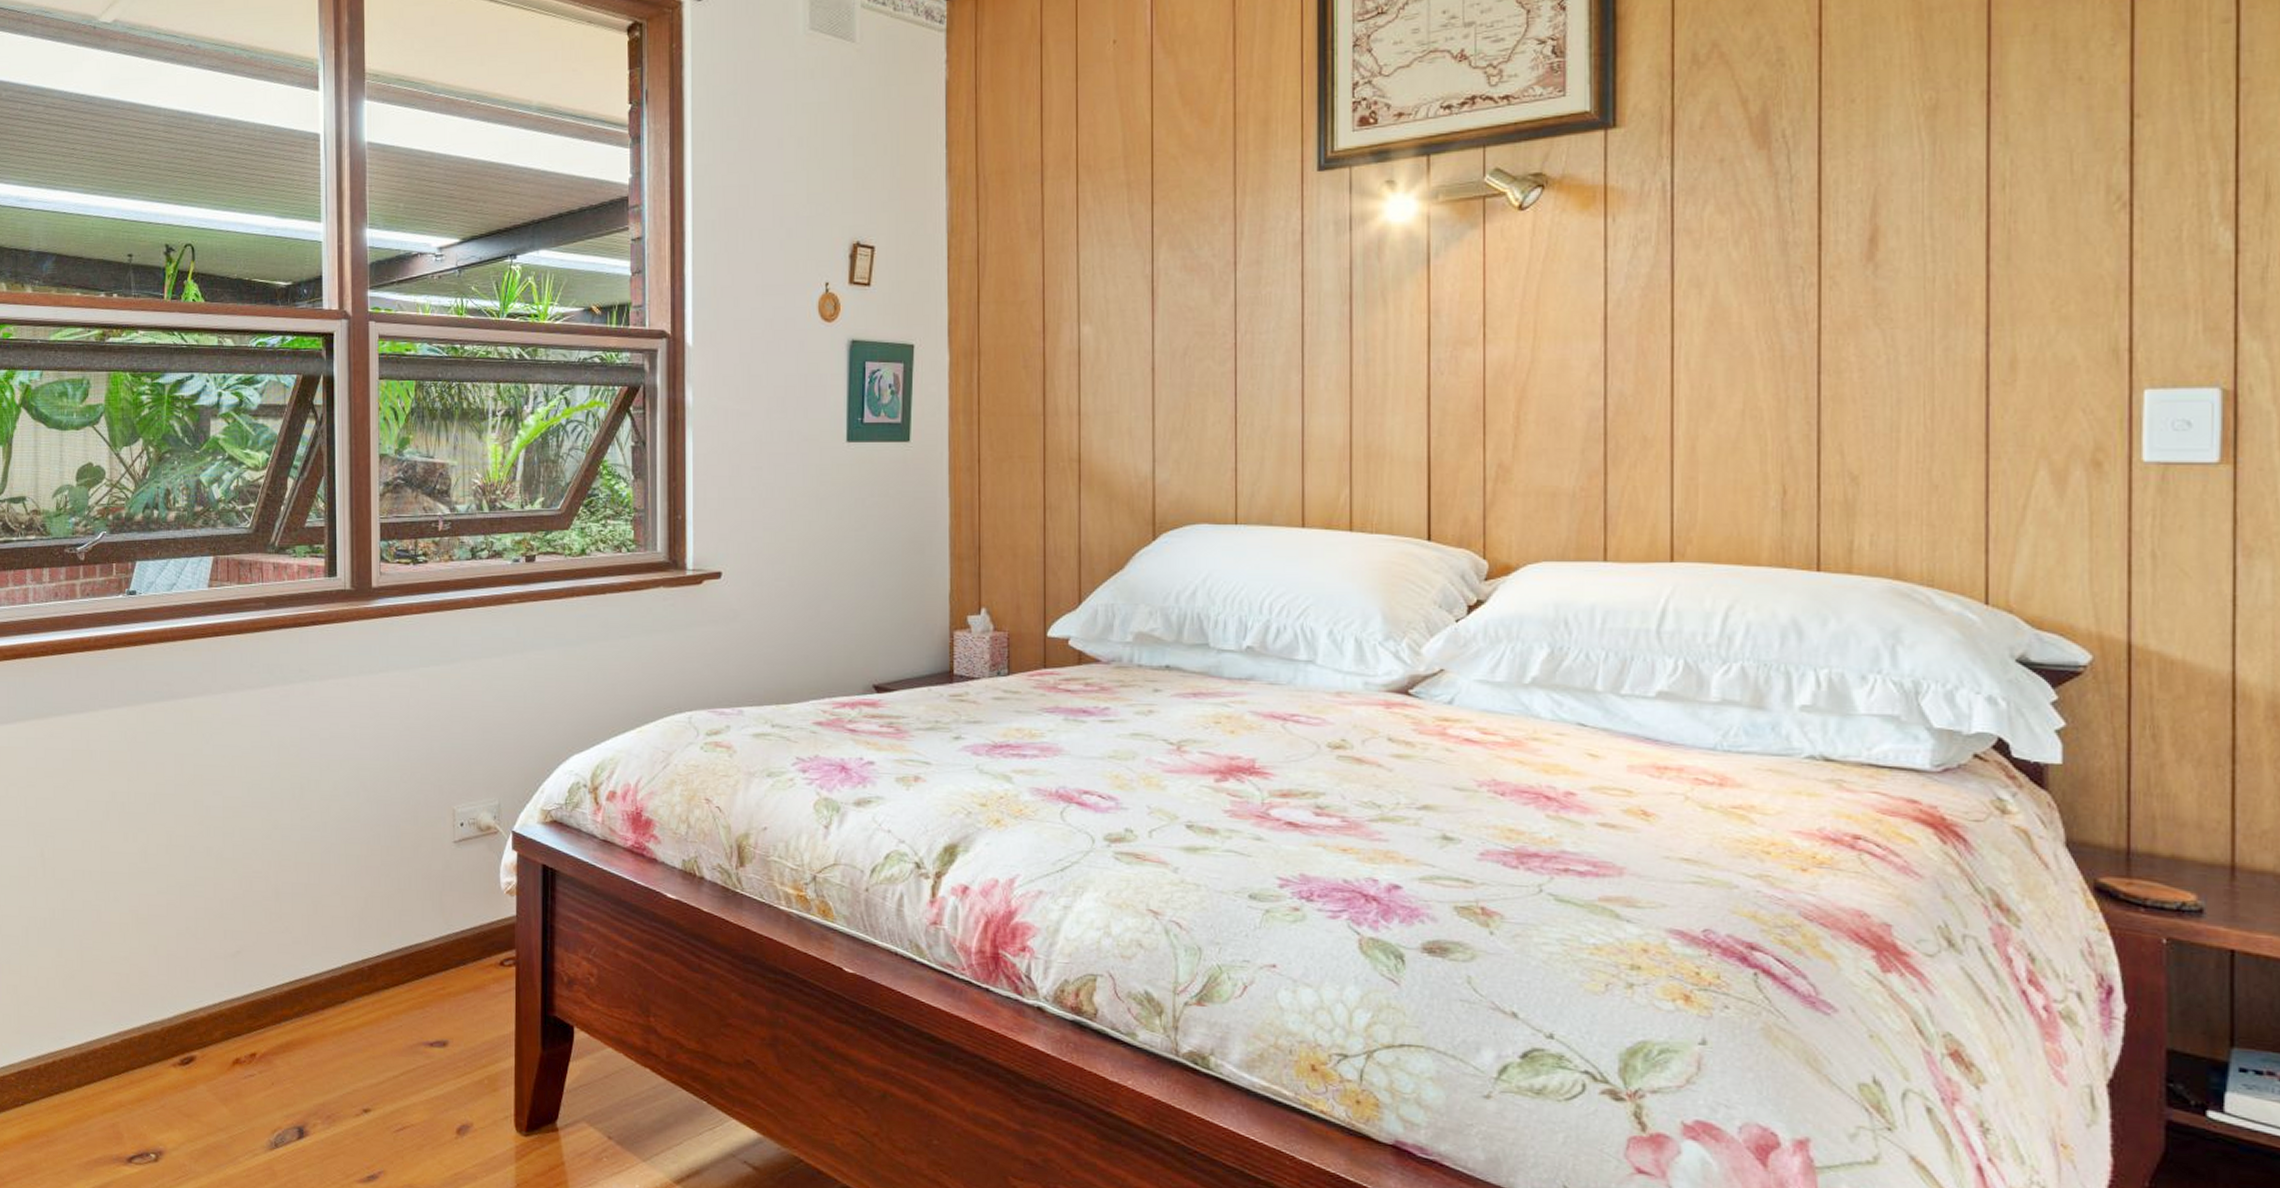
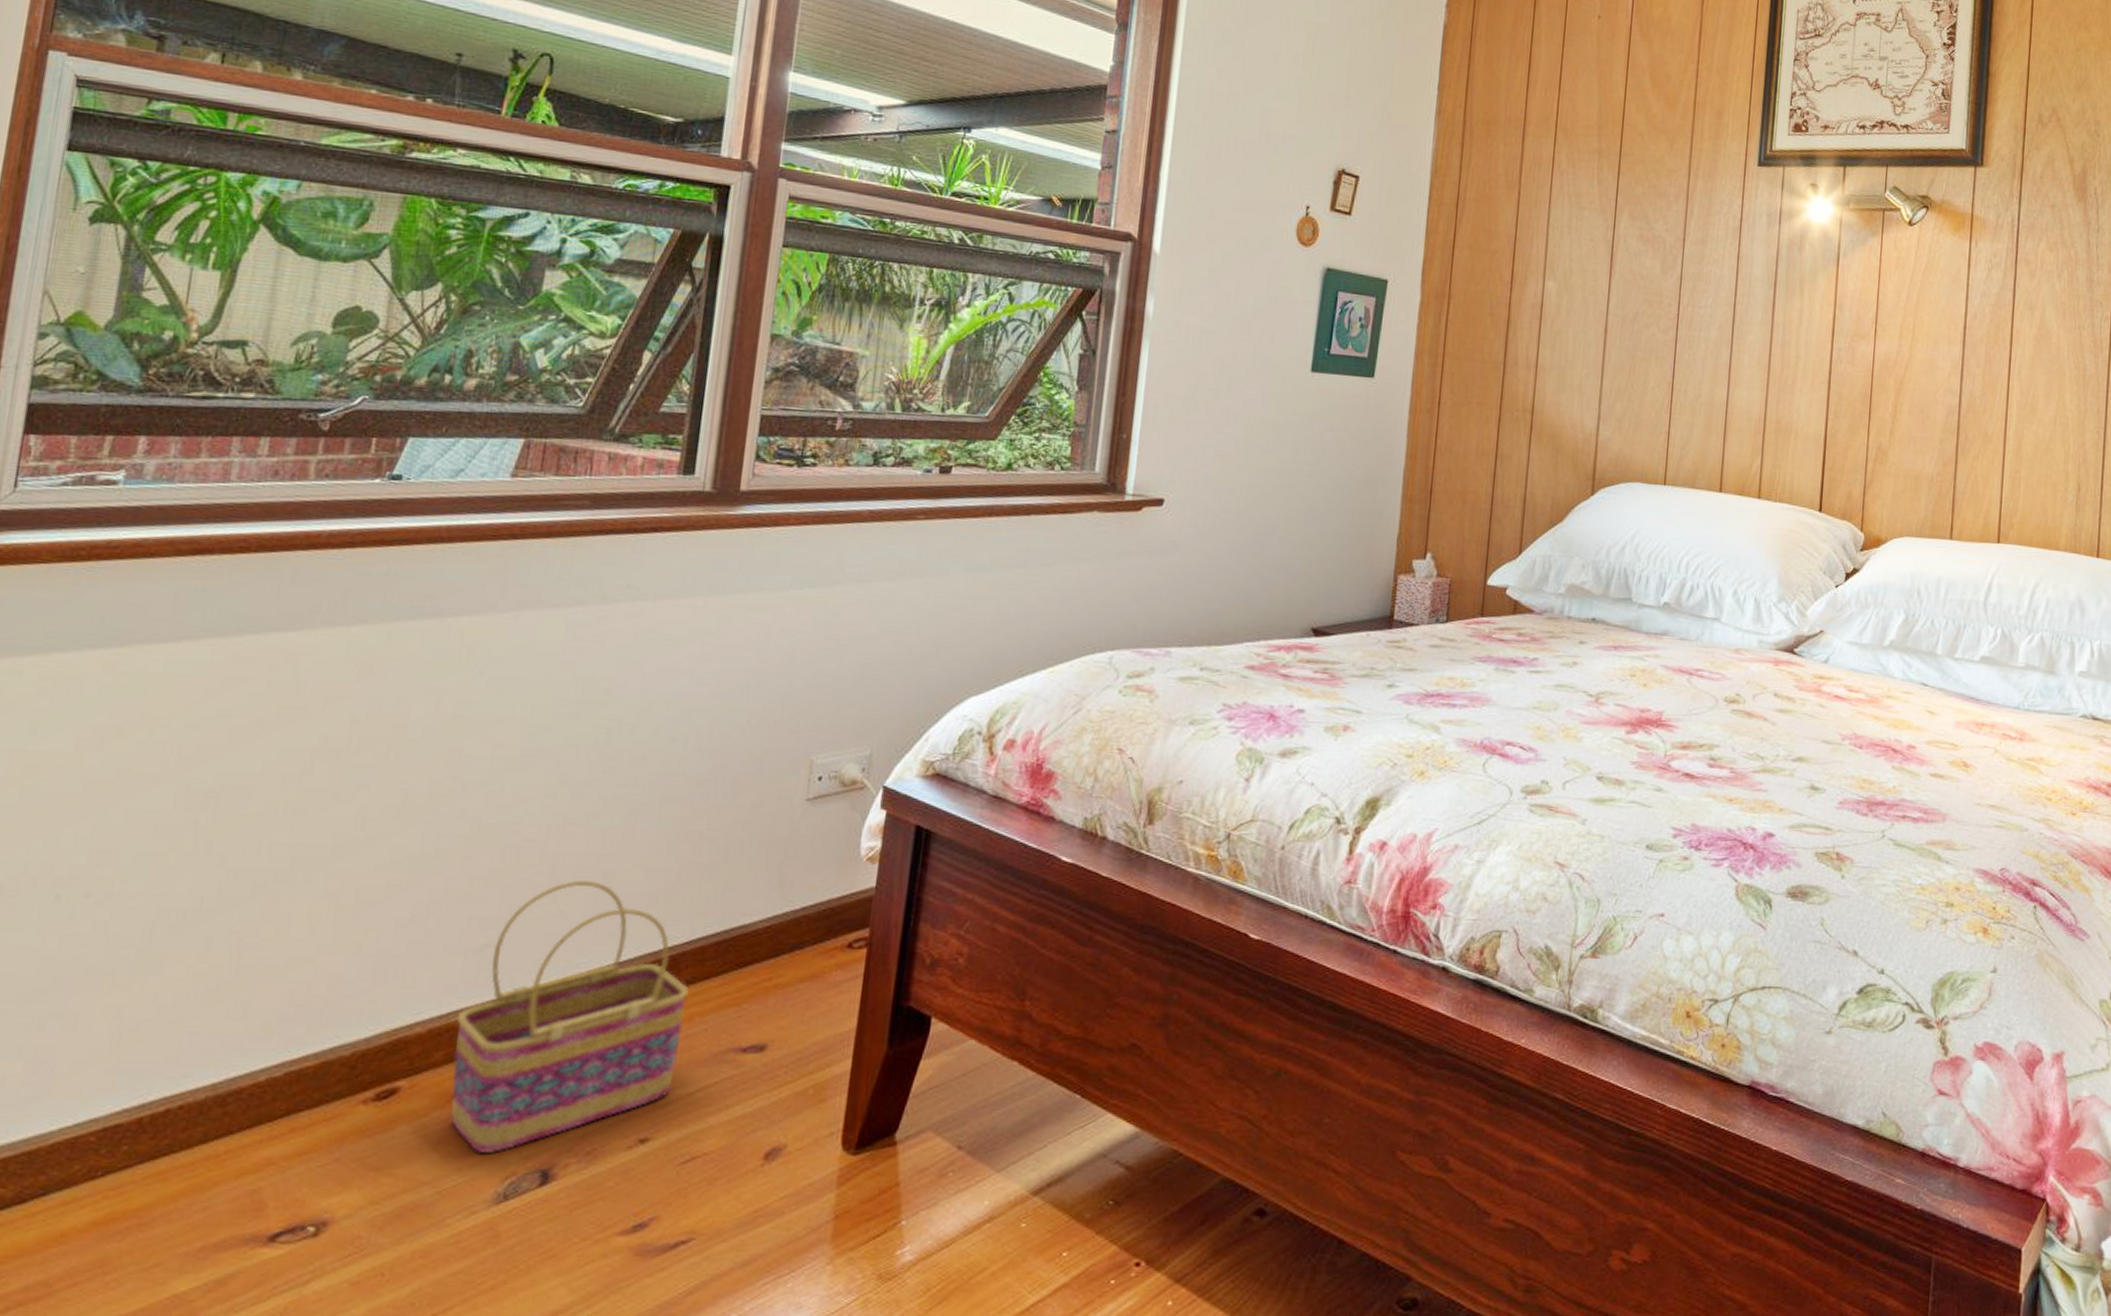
basket: none [226,904,384,1111] -> present [450,881,689,1153]

